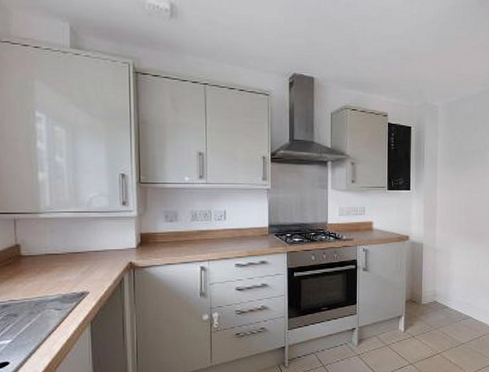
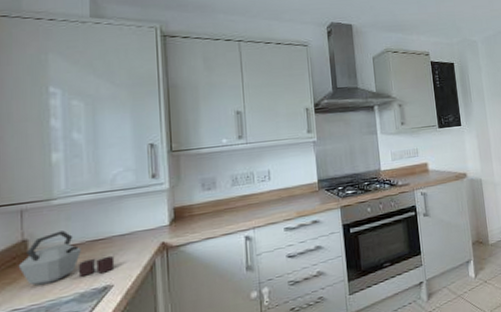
kettle: none [13,241,91,283] -> present [18,230,115,286]

